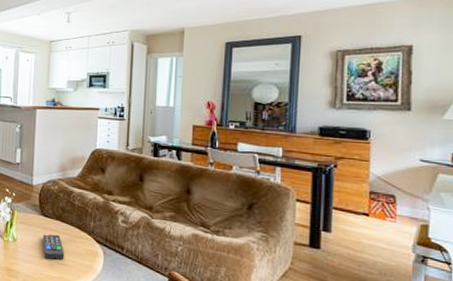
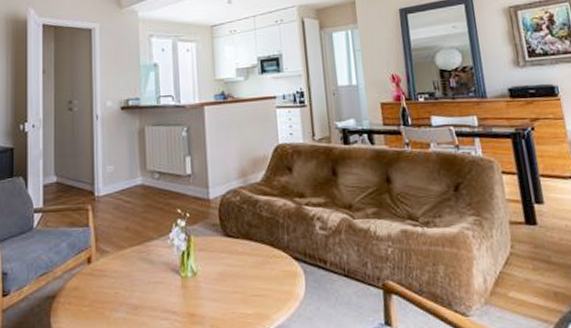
remote control: present [42,233,65,260] -> none [228,257,258,292]

